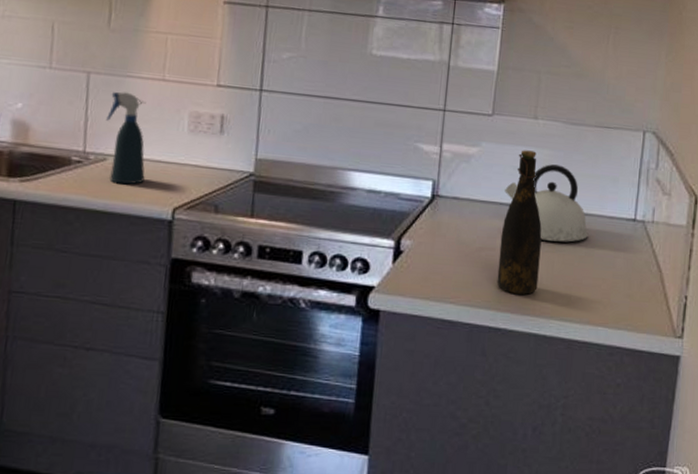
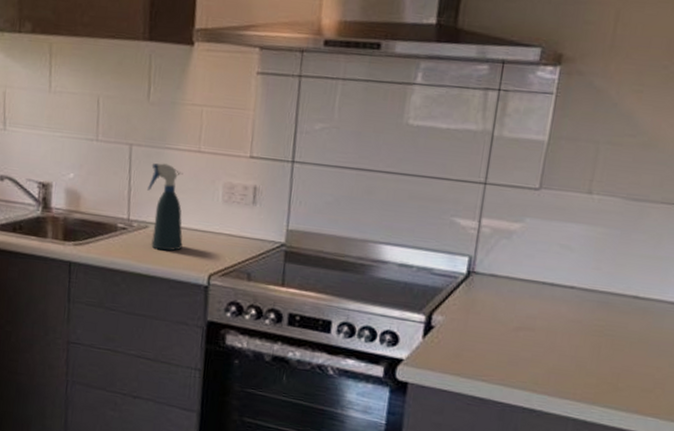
bottle: present [497,150,542,295] -> none [534,227,590,378]
kettle: present [505,164,589,243] -> none [549,243,644,327]

